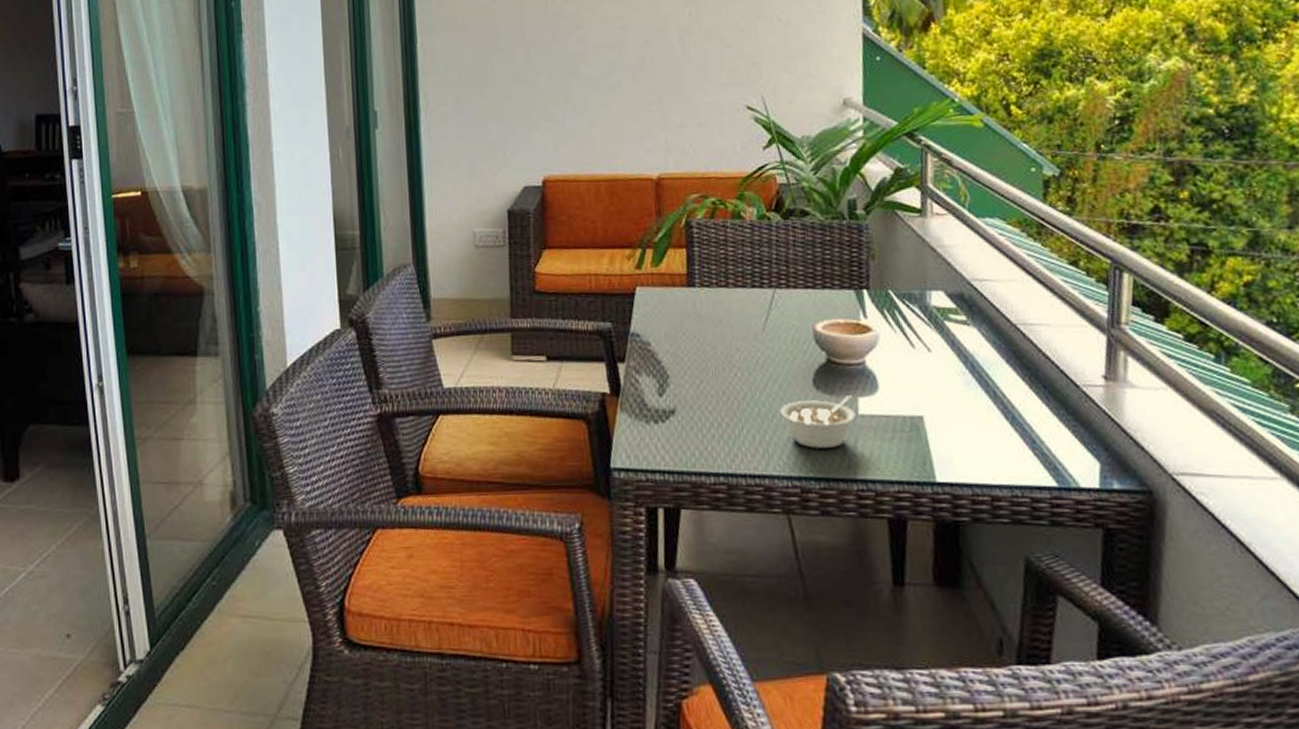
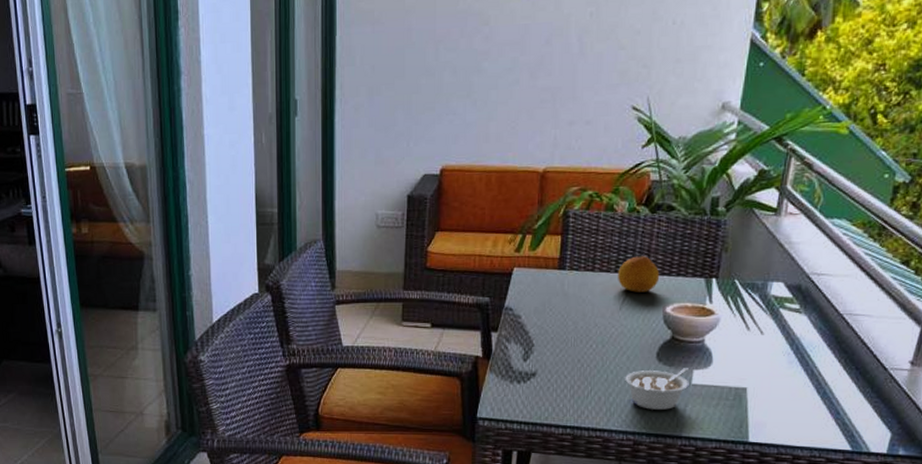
fruit: none [755,267,804,310] -> present [618,256,660,293]

